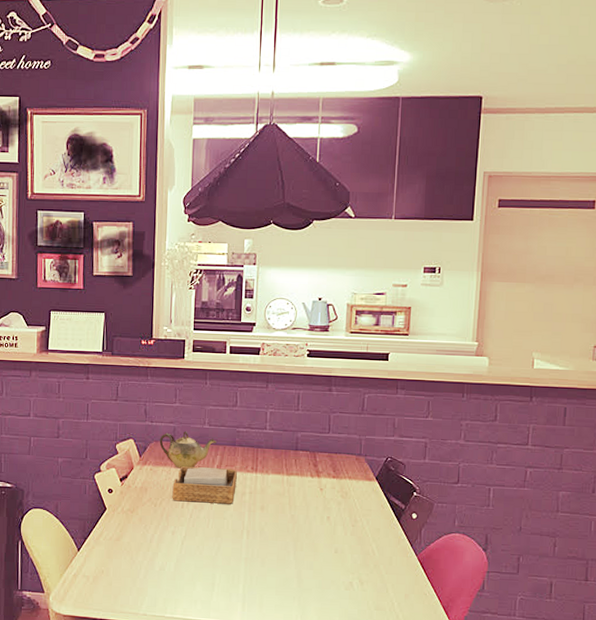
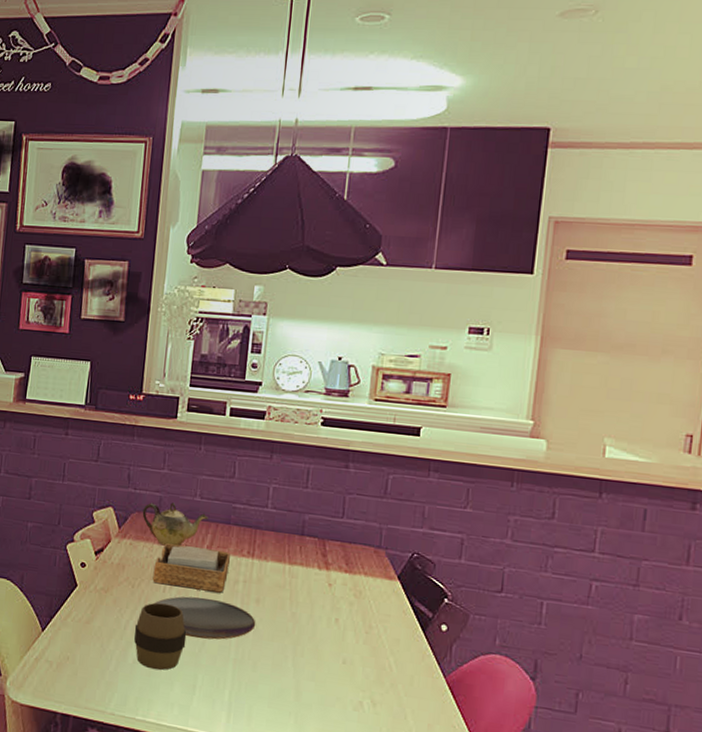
cup: none [159,517,204,574] -> present [134,602,187,670]
plate: none [174,509,262,544] -> present [154,596,256,640]

